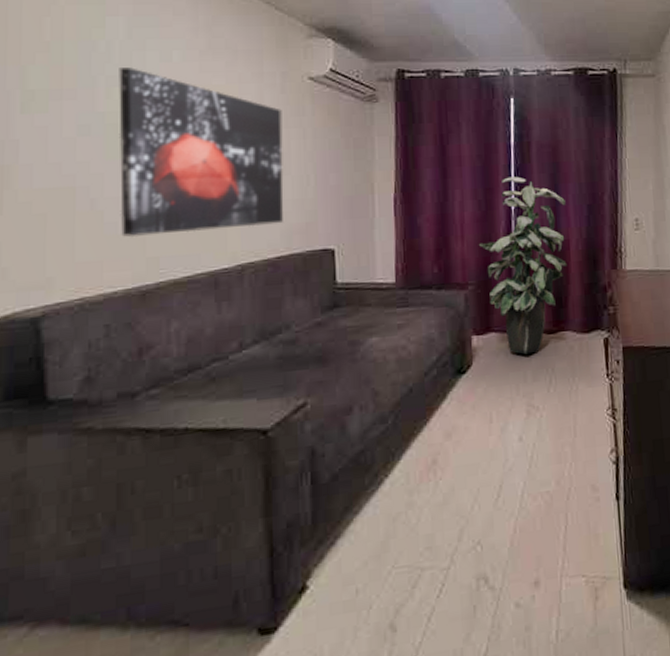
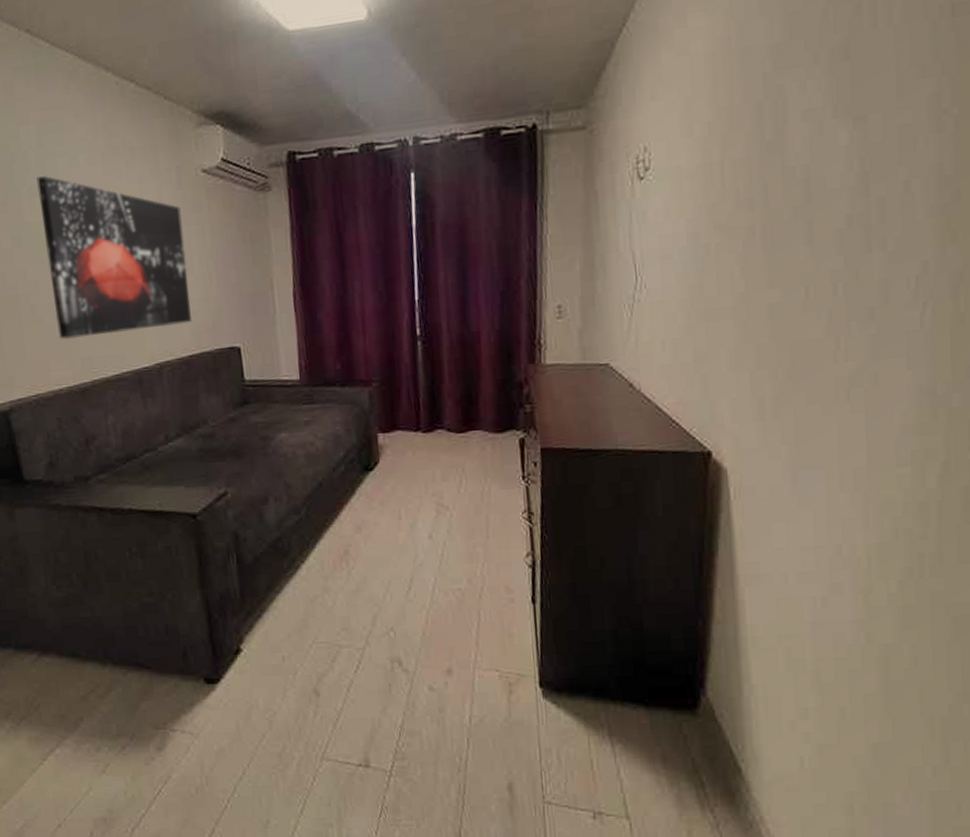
indoor plant: present [479,176,567,355] -> none [382,263,478,454]

